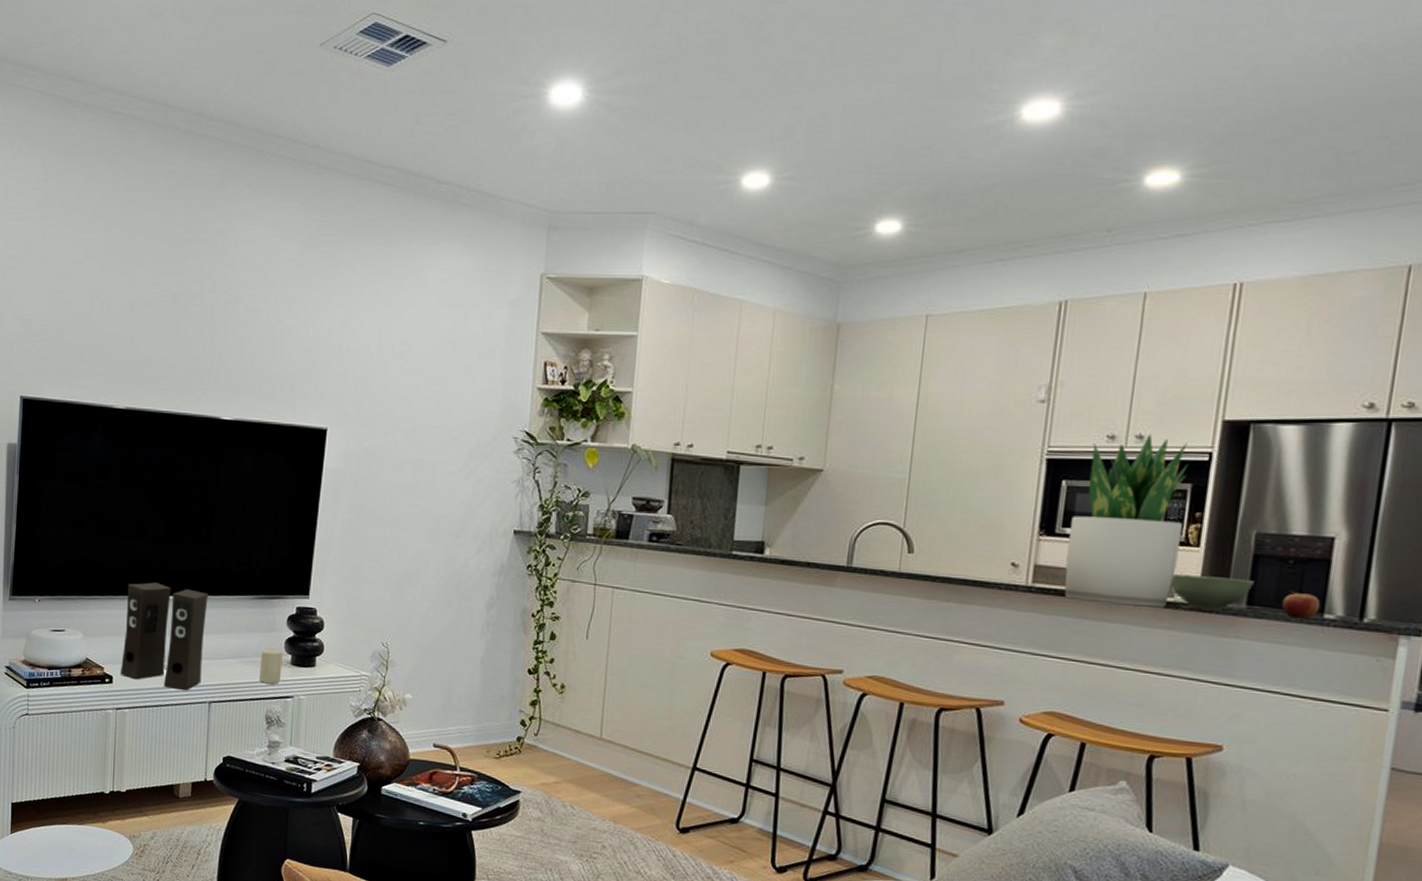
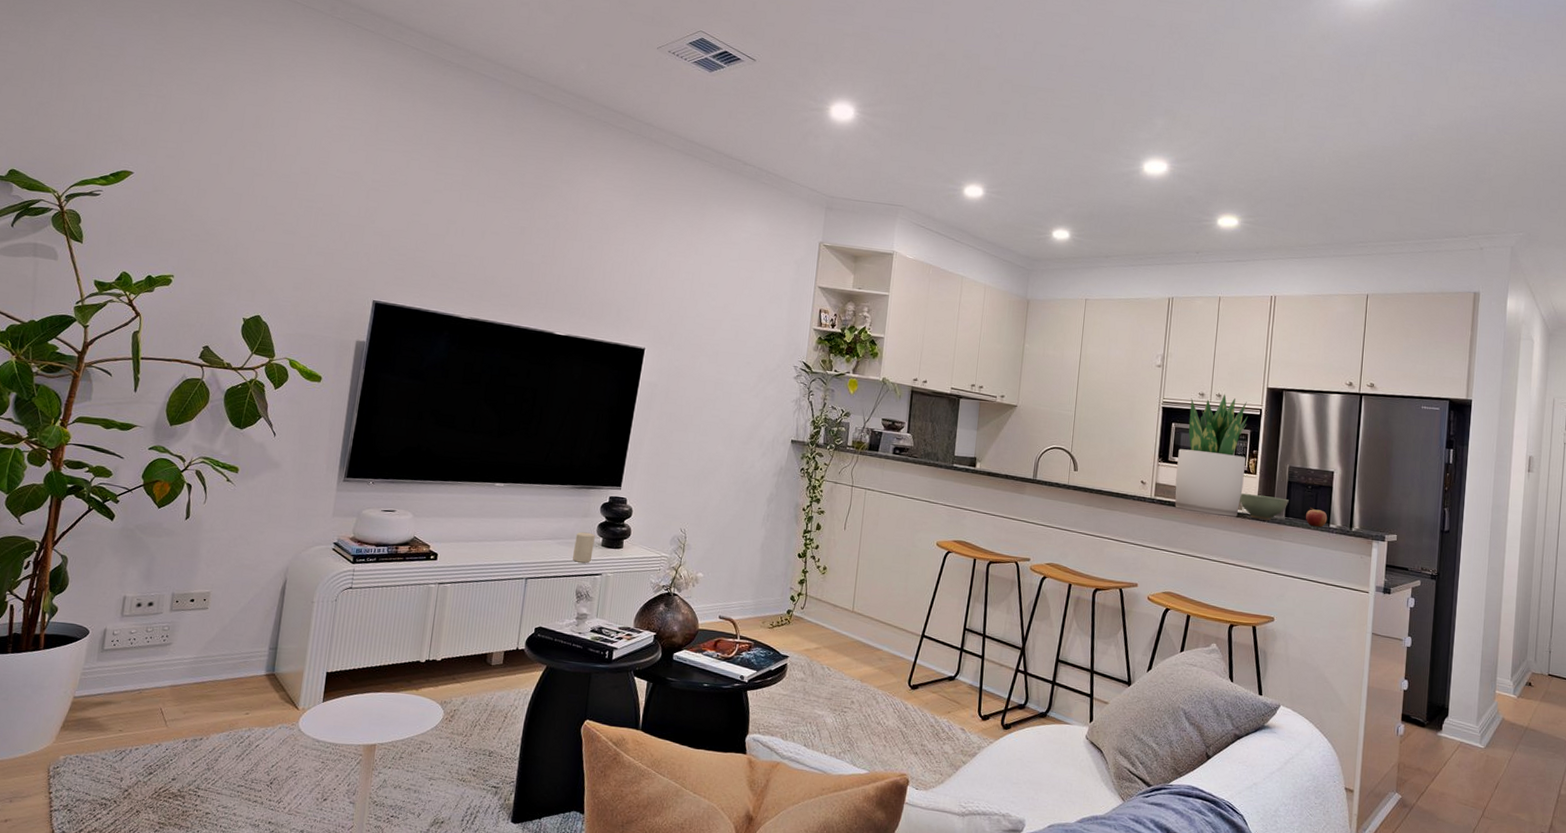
speaker: present [120,582,209,690] -> none [444,470,533,567]

